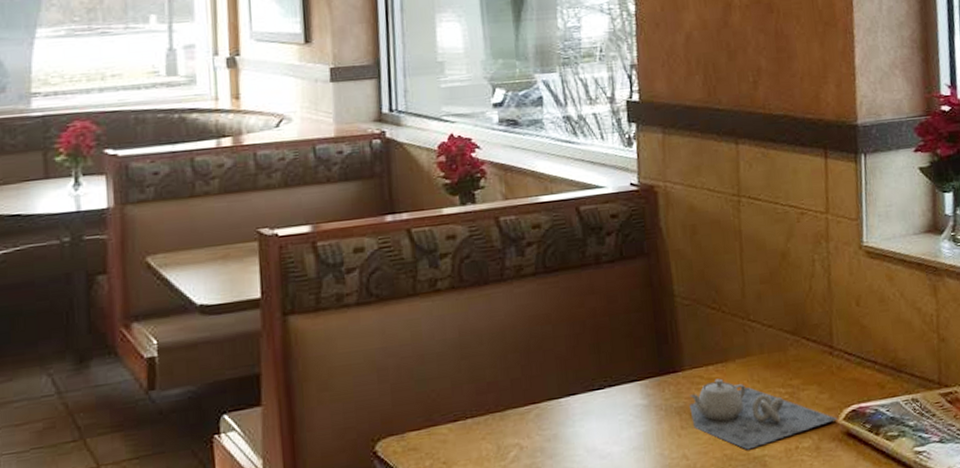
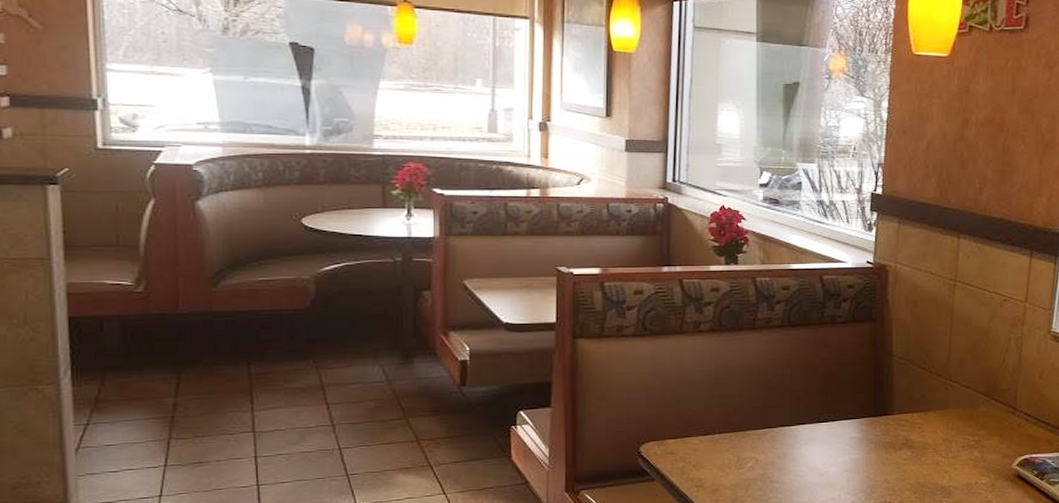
teapot: present [689,378,838,450] -> none [894,423,1012,481]

